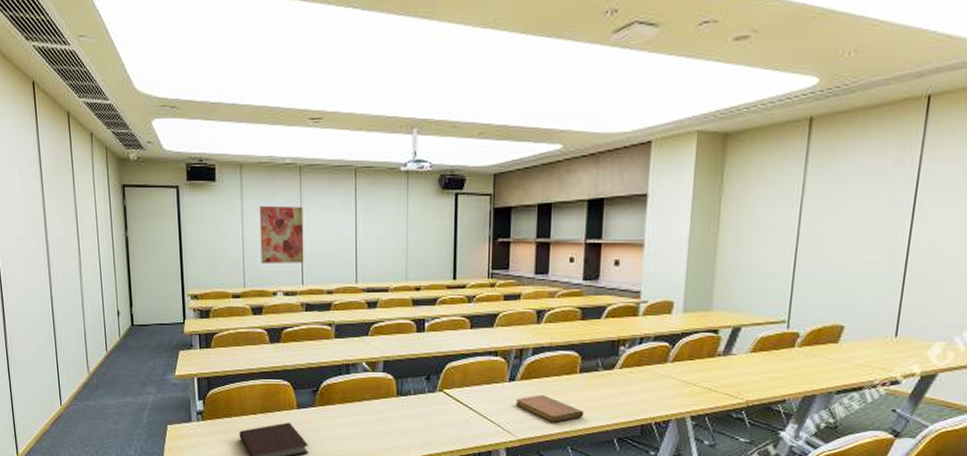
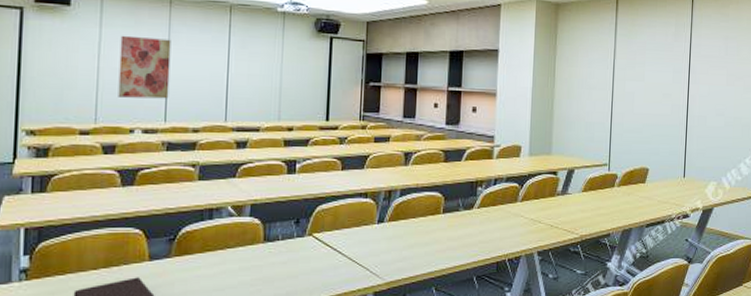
notebook: present [515,394,585,423] -> none [383,236,447,264]

